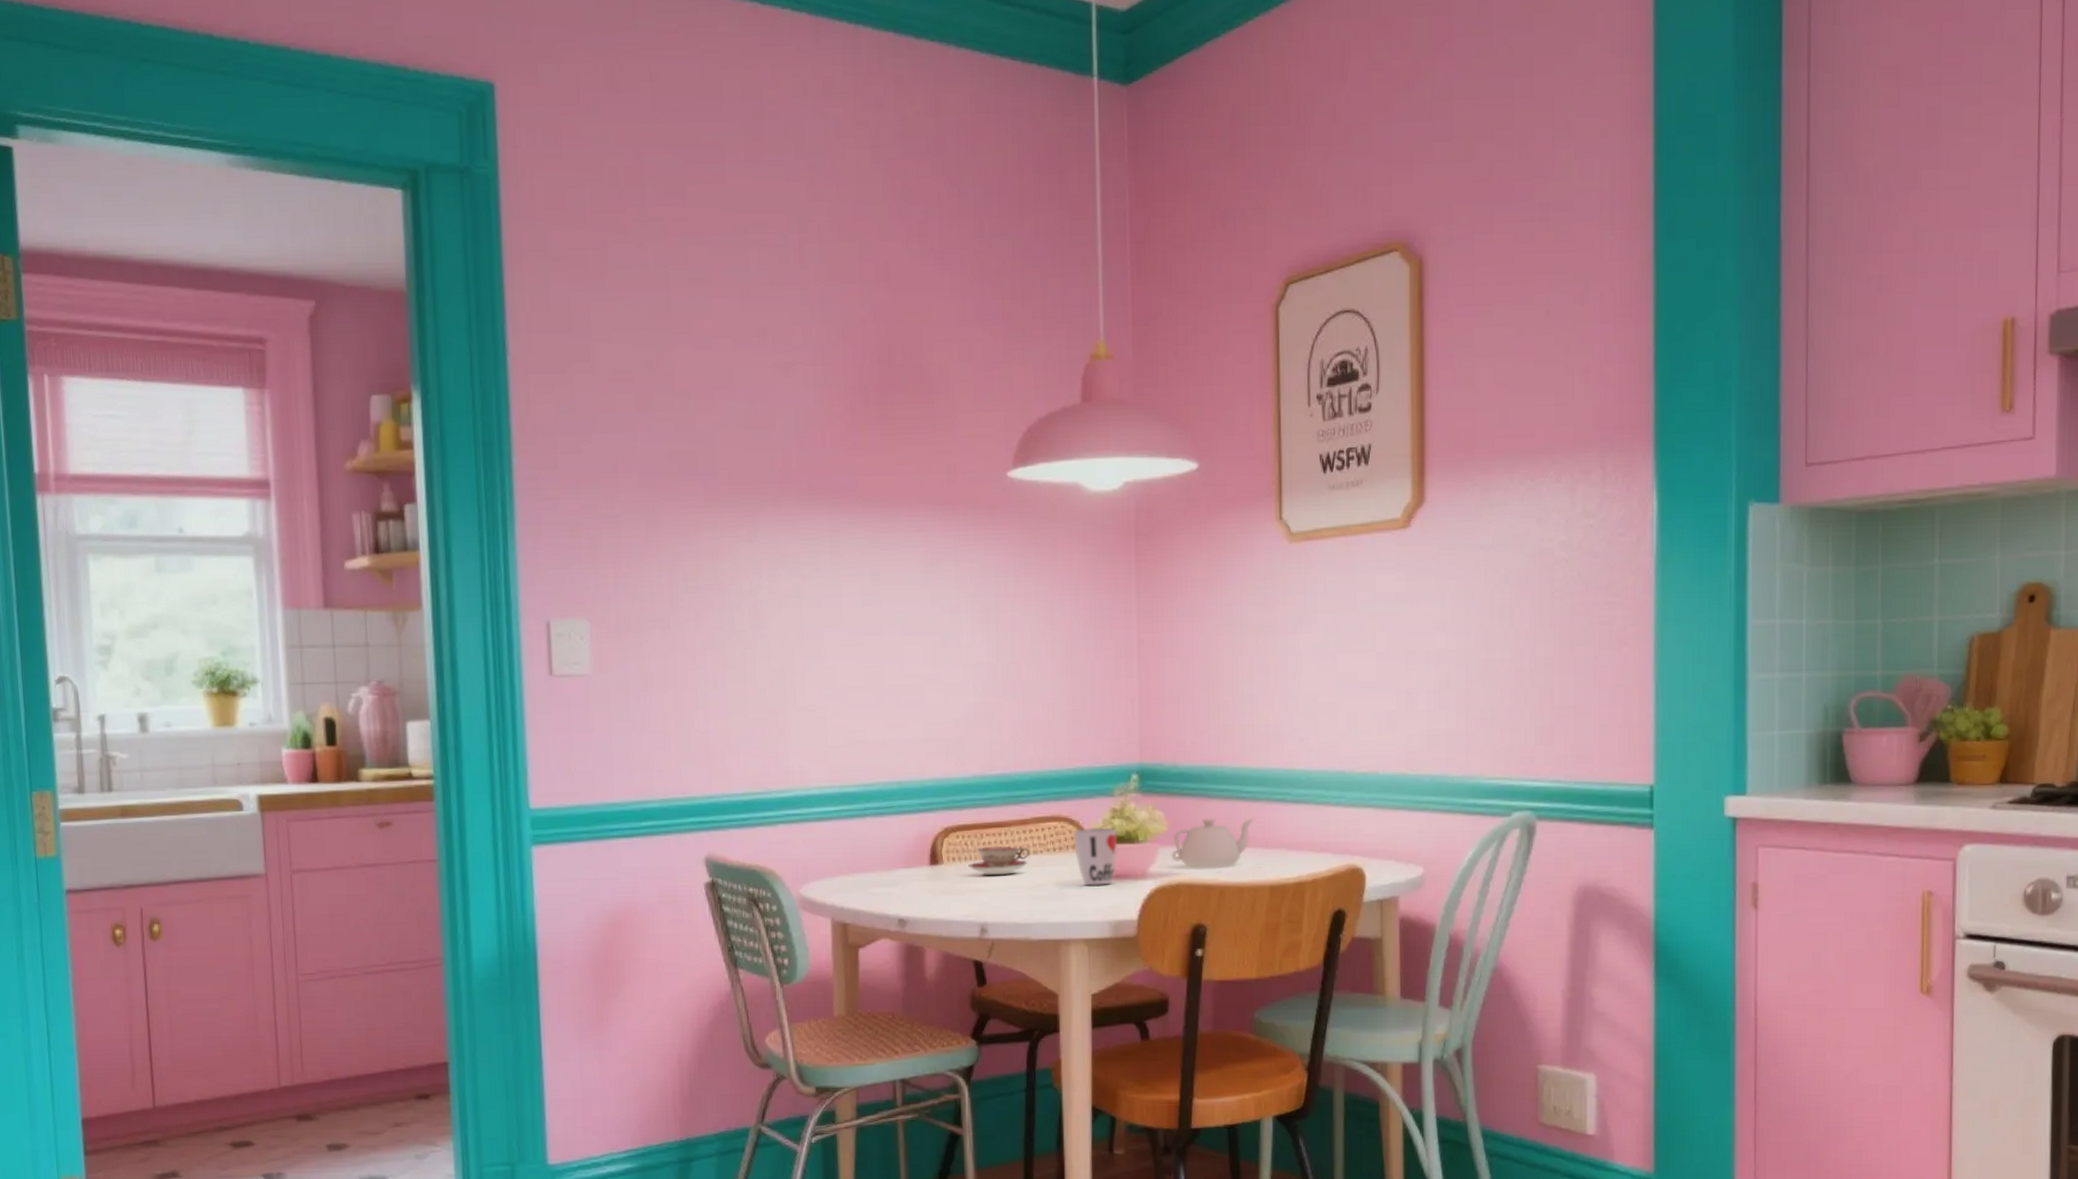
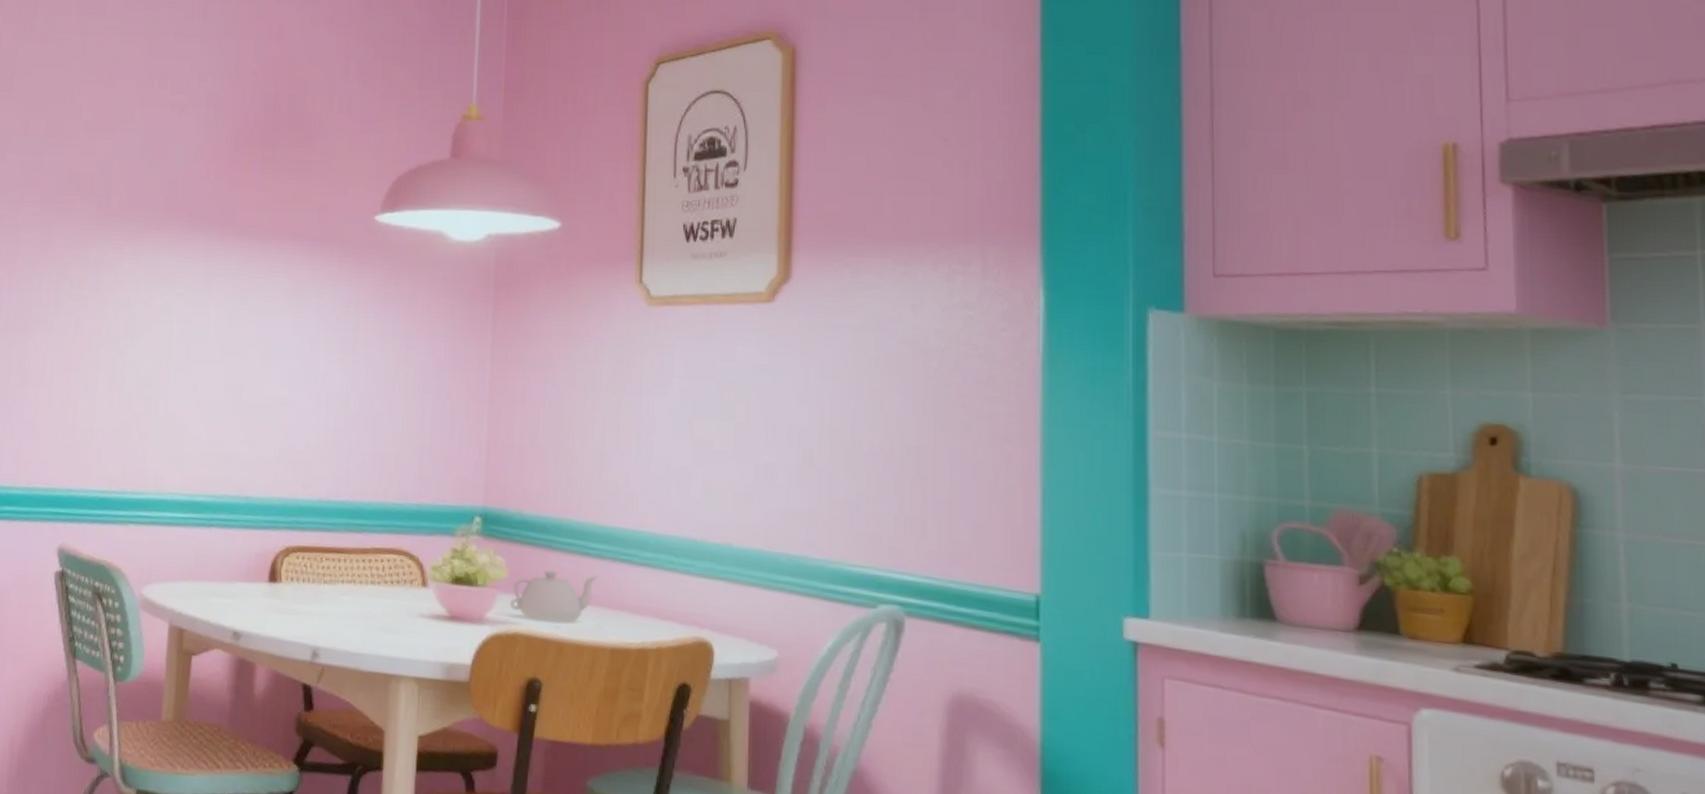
teacup: present [969,845,1029,876] -> none [306,570,367,602]
cup: present [1073,827,1118,886] -> none [411,564,457,625]

